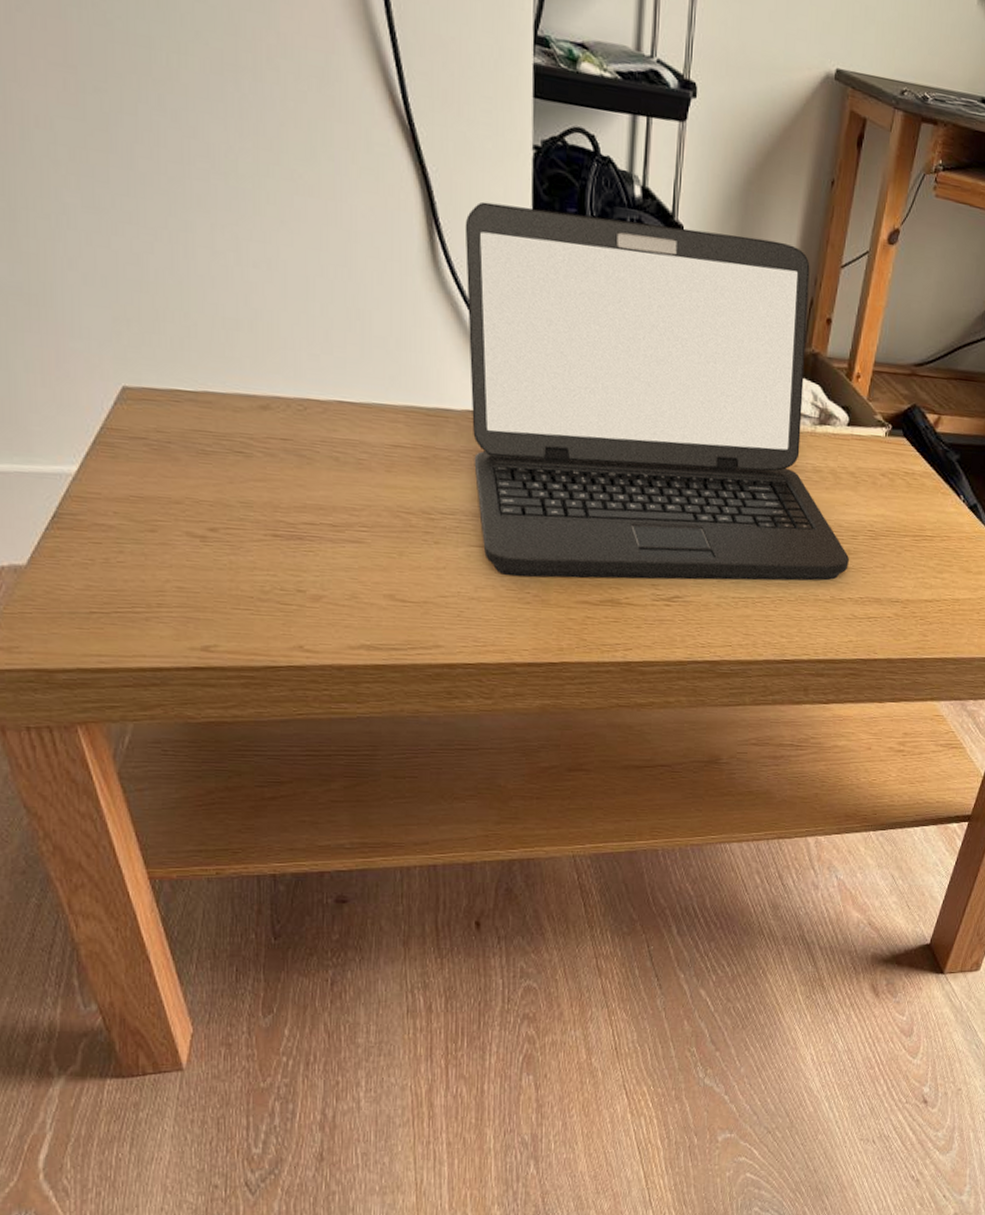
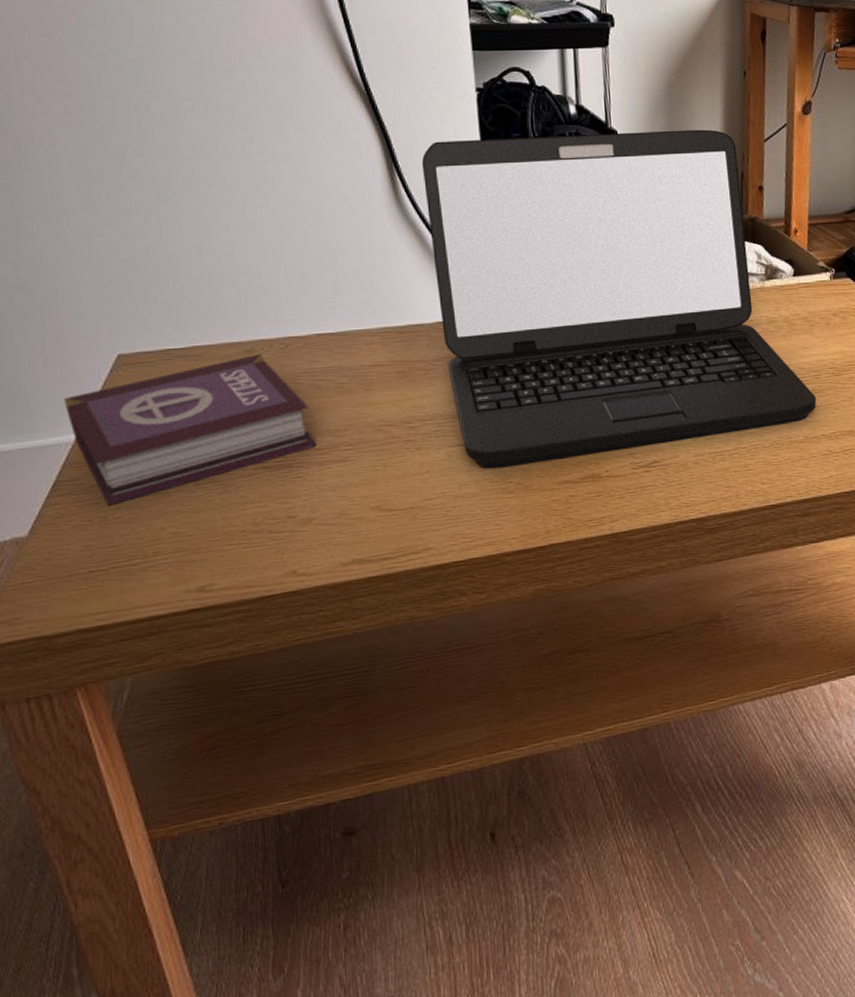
book: none [64,411,331,548] -> present [64,353,317,506]

